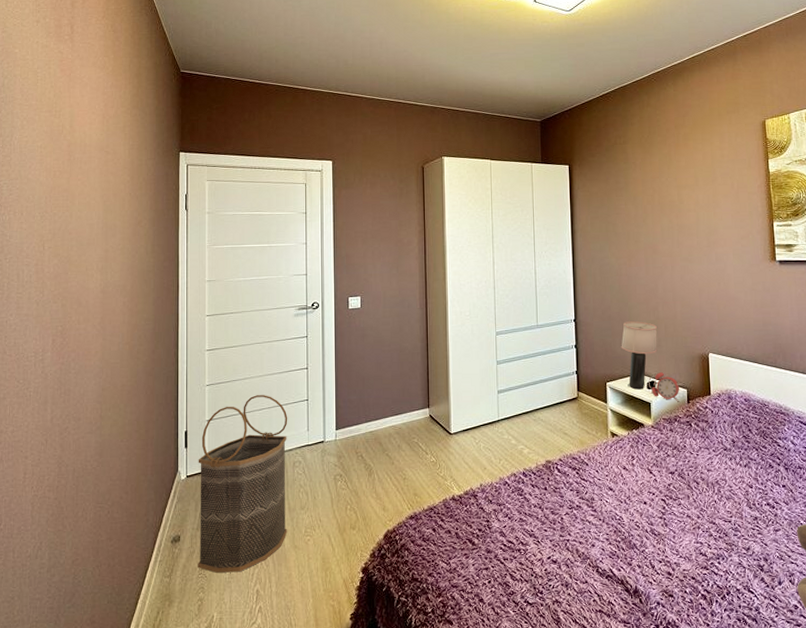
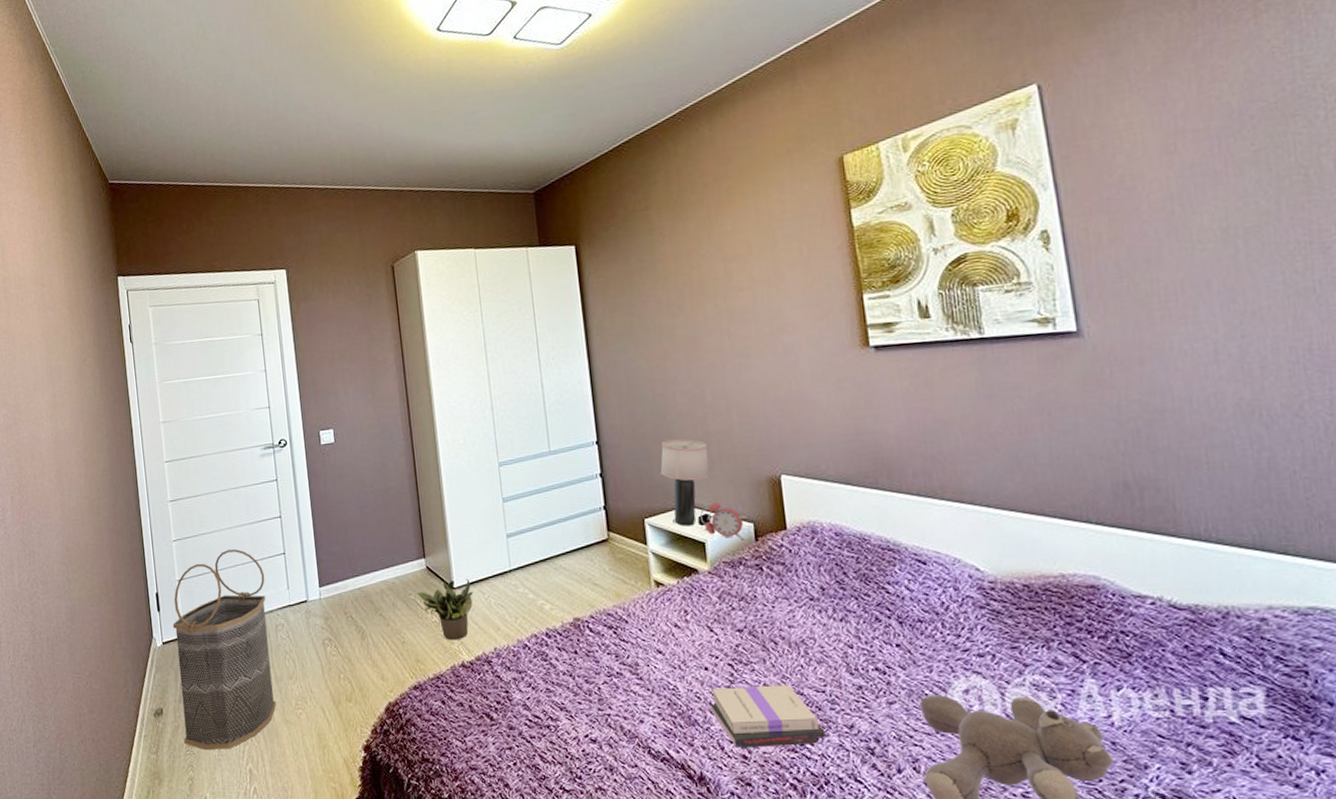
potted plant: none [420,425,468,478] -> present [417,578,474,641]
books: none [646,516,730,566] -> present [710,685,826,748]

